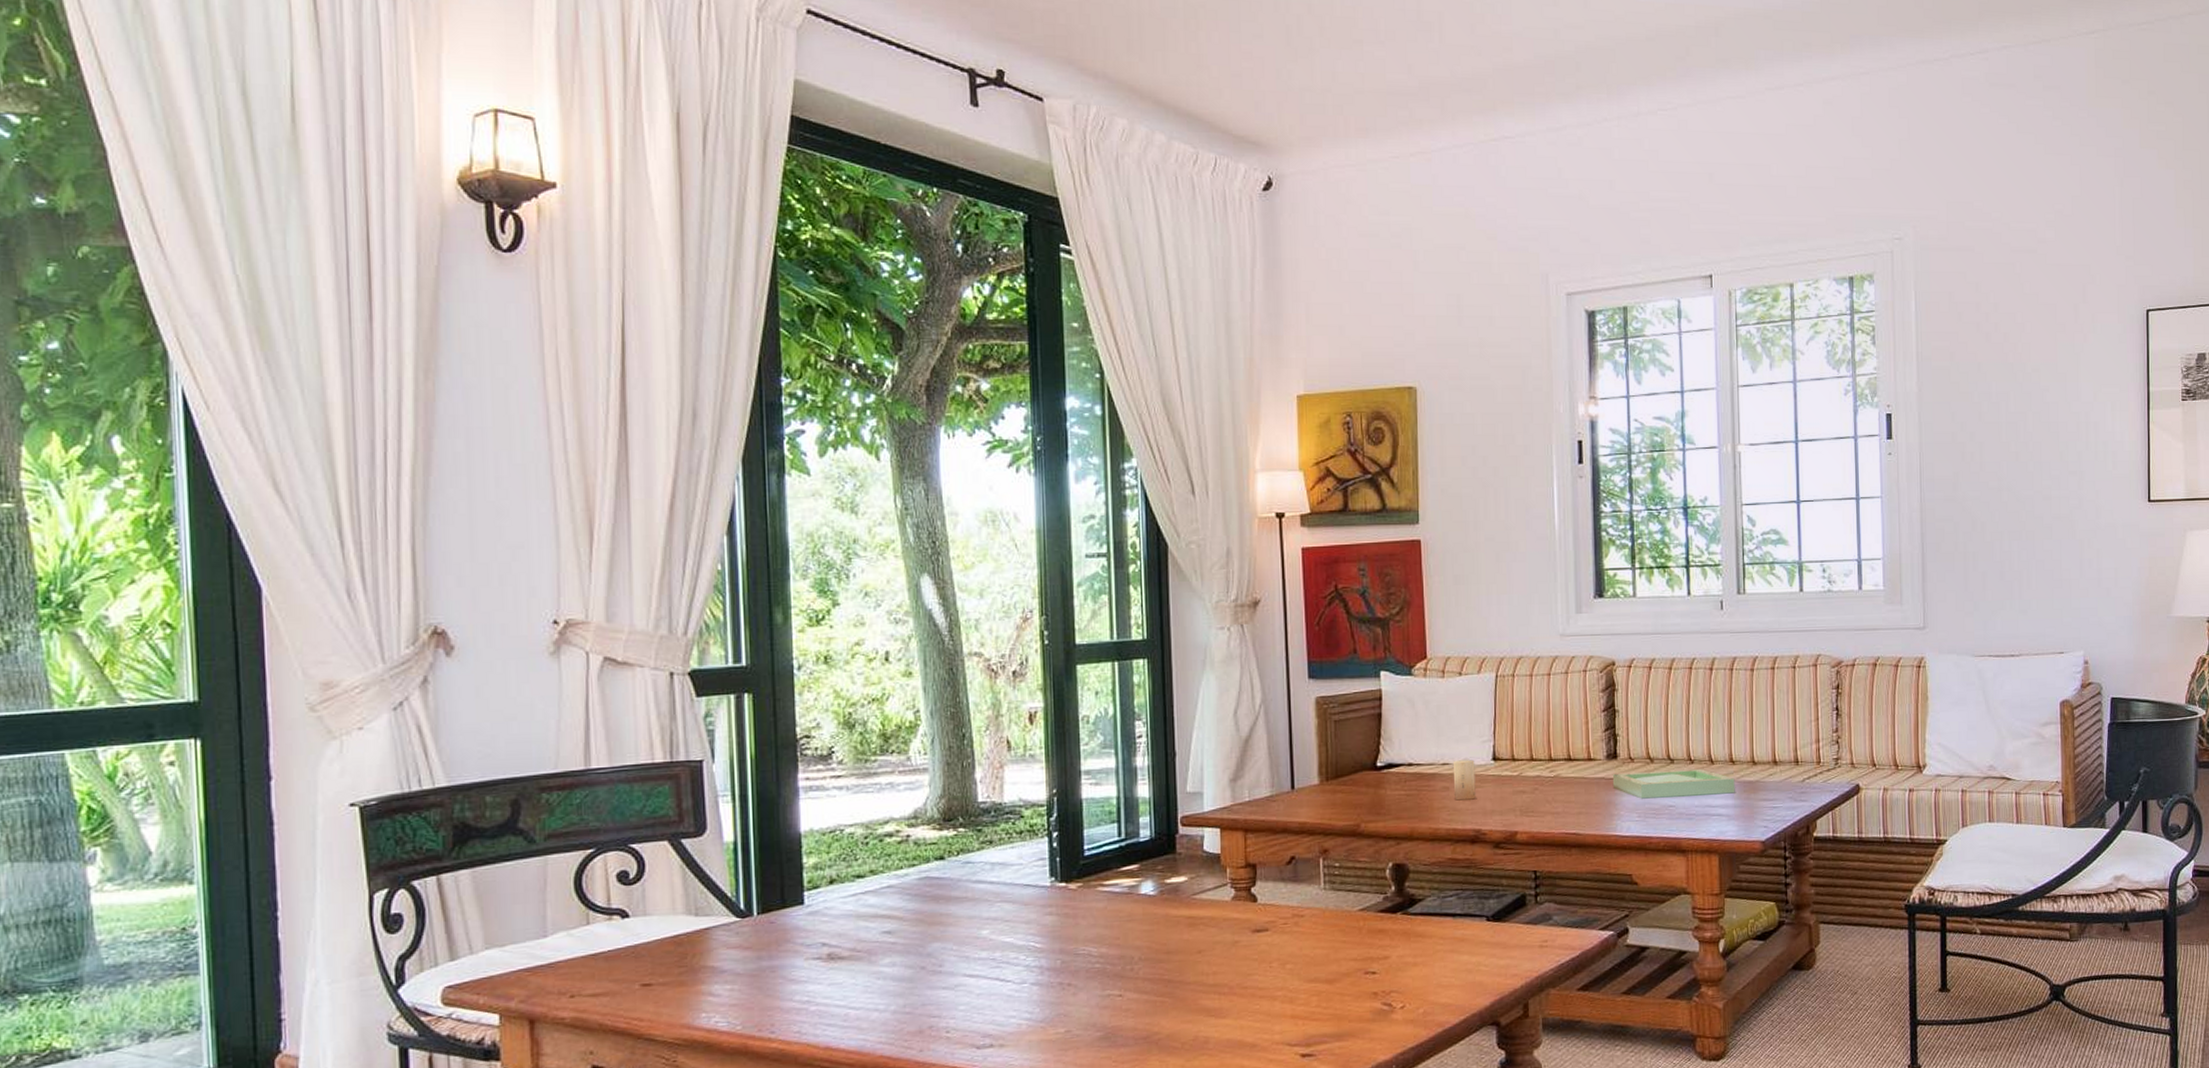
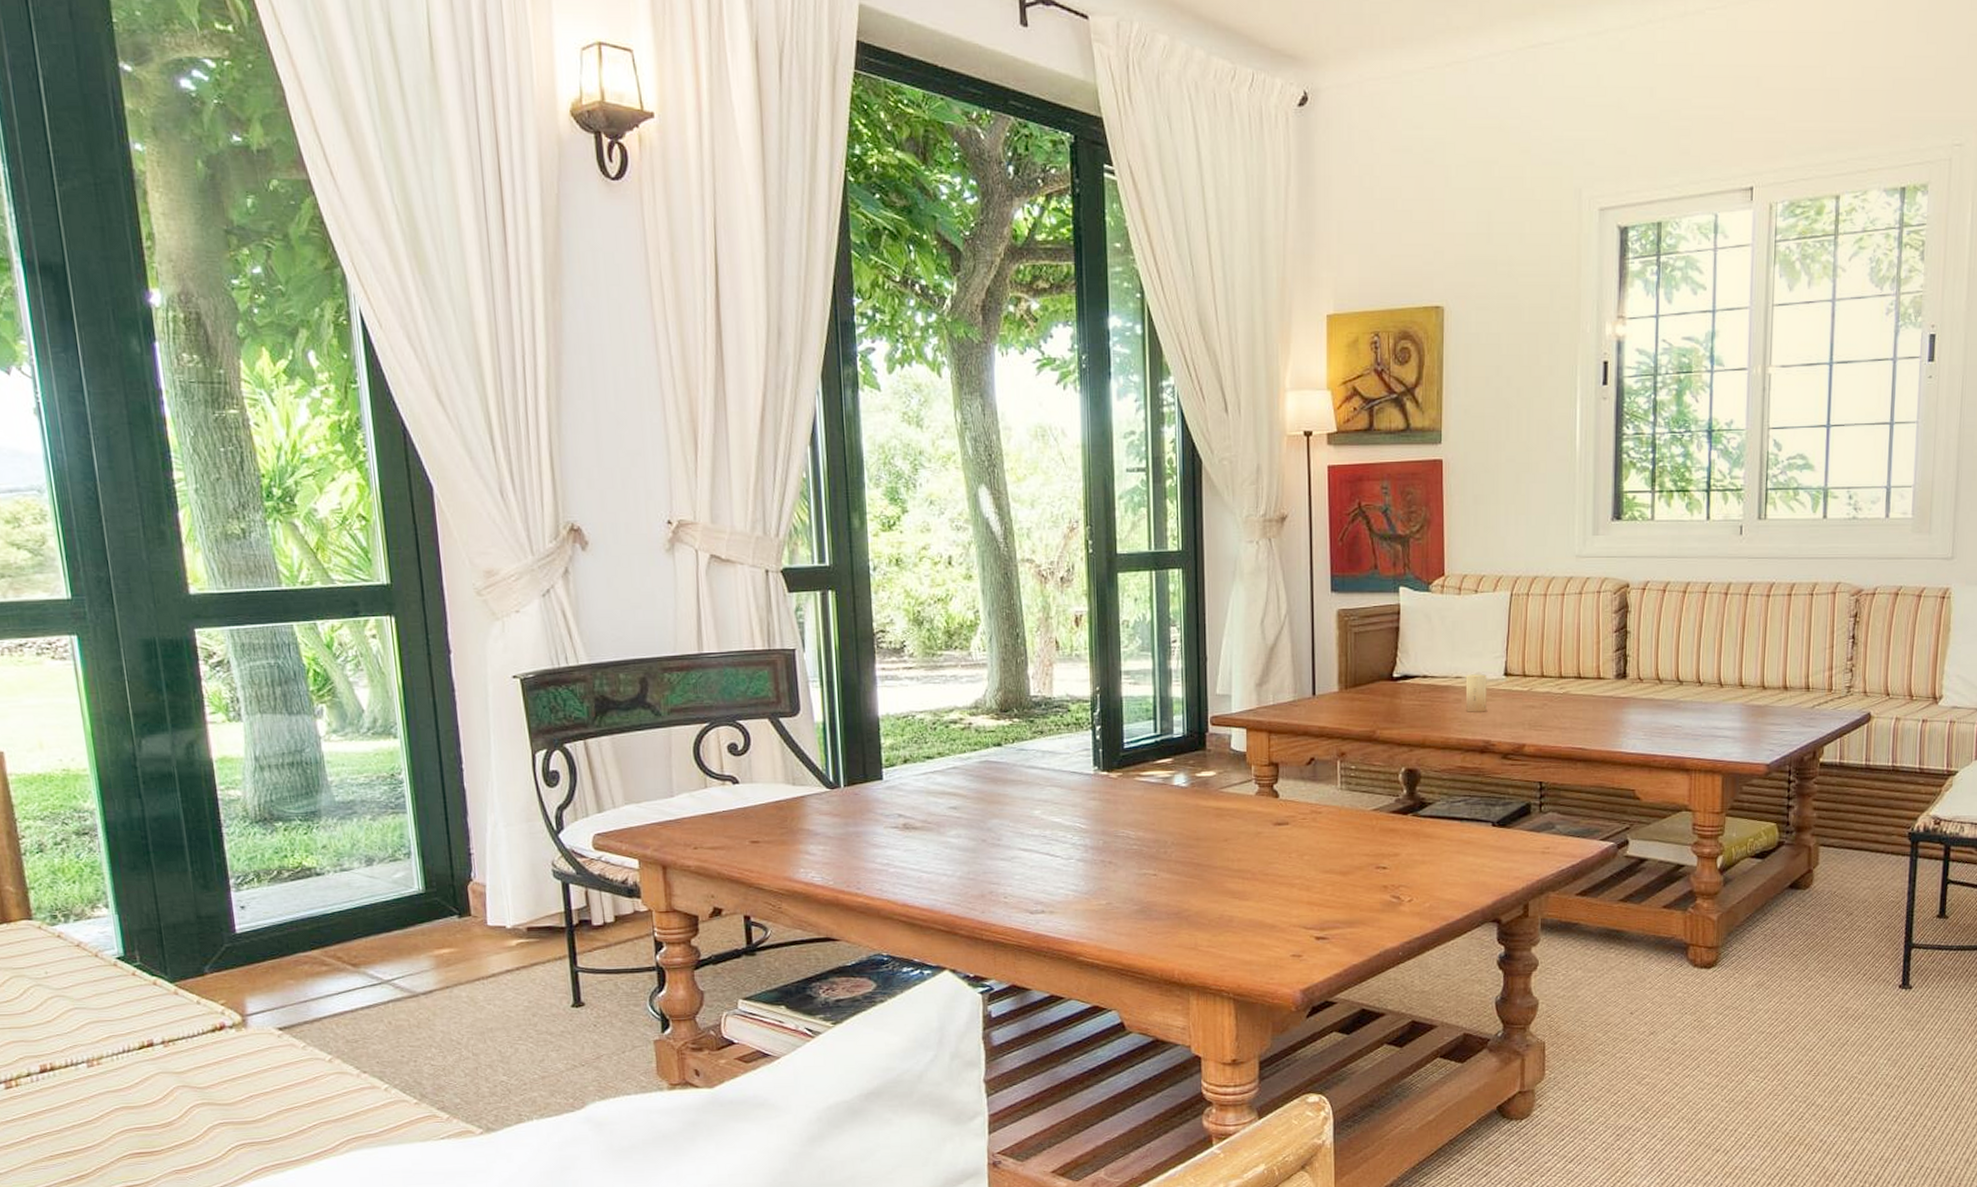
tray: present [1612,769,1735,799] -> none [1620,692,1743,718]

